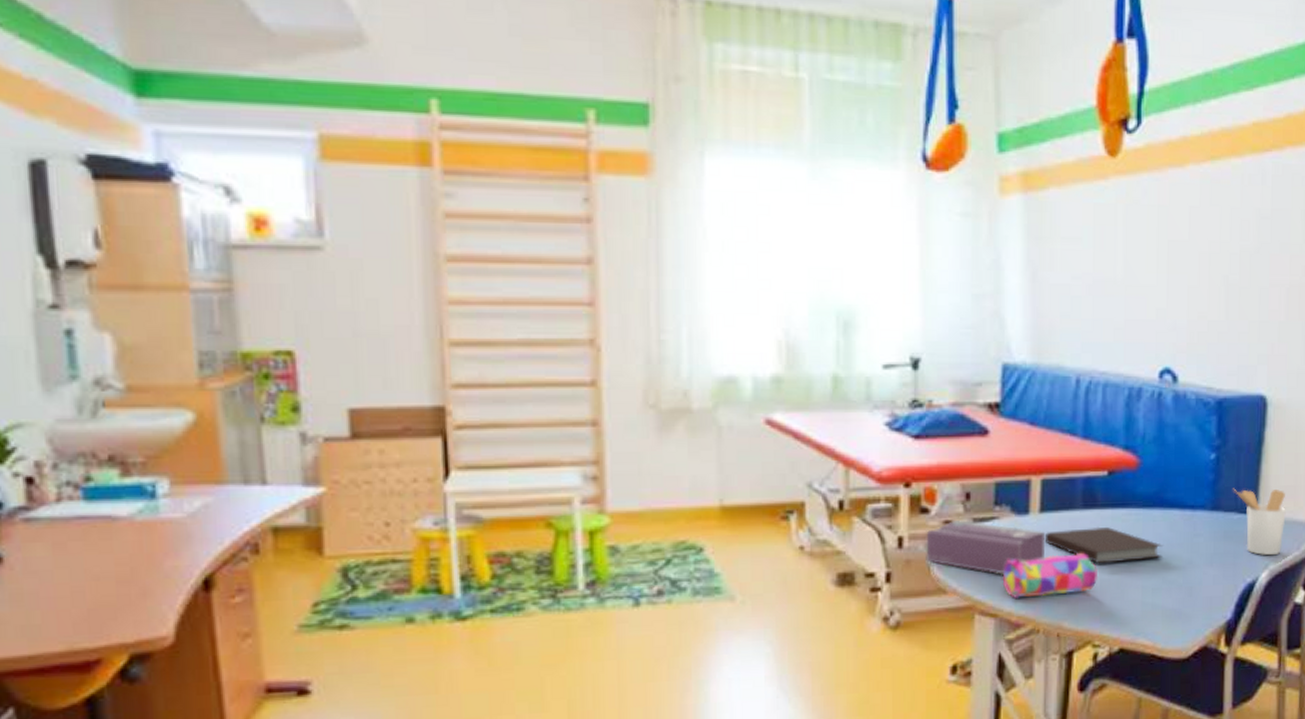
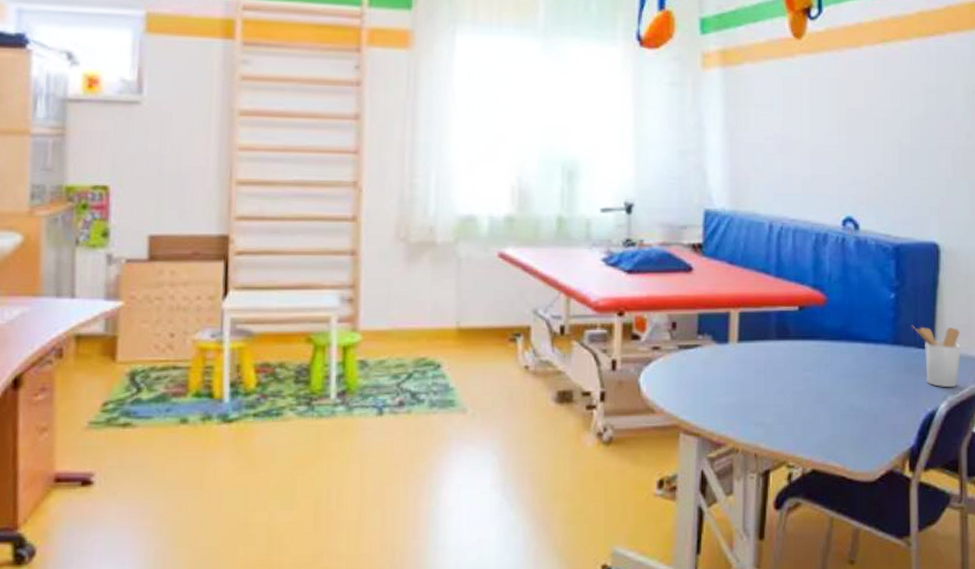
tissue box: present [926,520,1046,575] -> none [636,347,744,398]
pencil case: present [1002,553,1099,600] -> none [704,380,792,421]
notebook: present [1044,526,1163,564] -> none [742,356,849,390]

